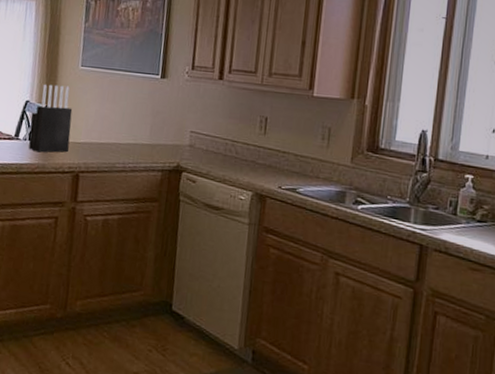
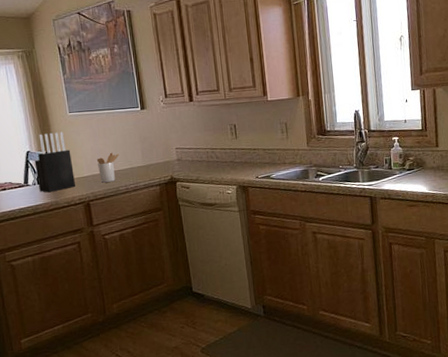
utensil holder: none [97,120,125,155] -> present [96,152,119,183]

